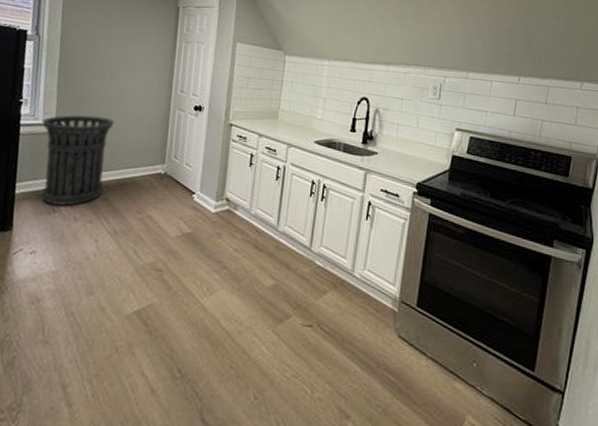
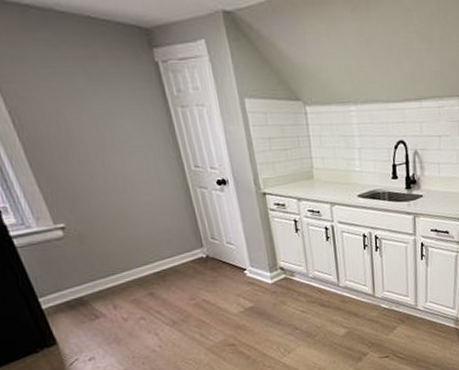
trash can: present [41,115,115,206] -> none [36,210,145,312]

